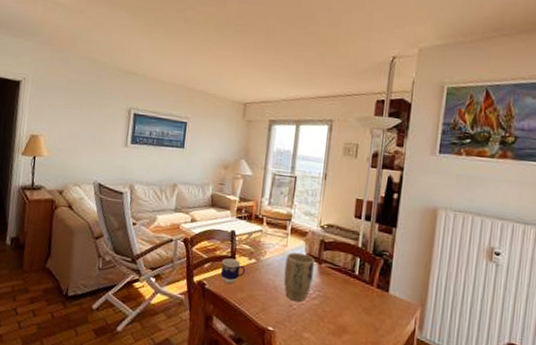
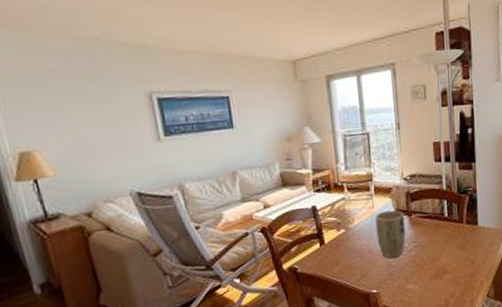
cup: present [221,258,246,284] -> none [309,234,337,261]

